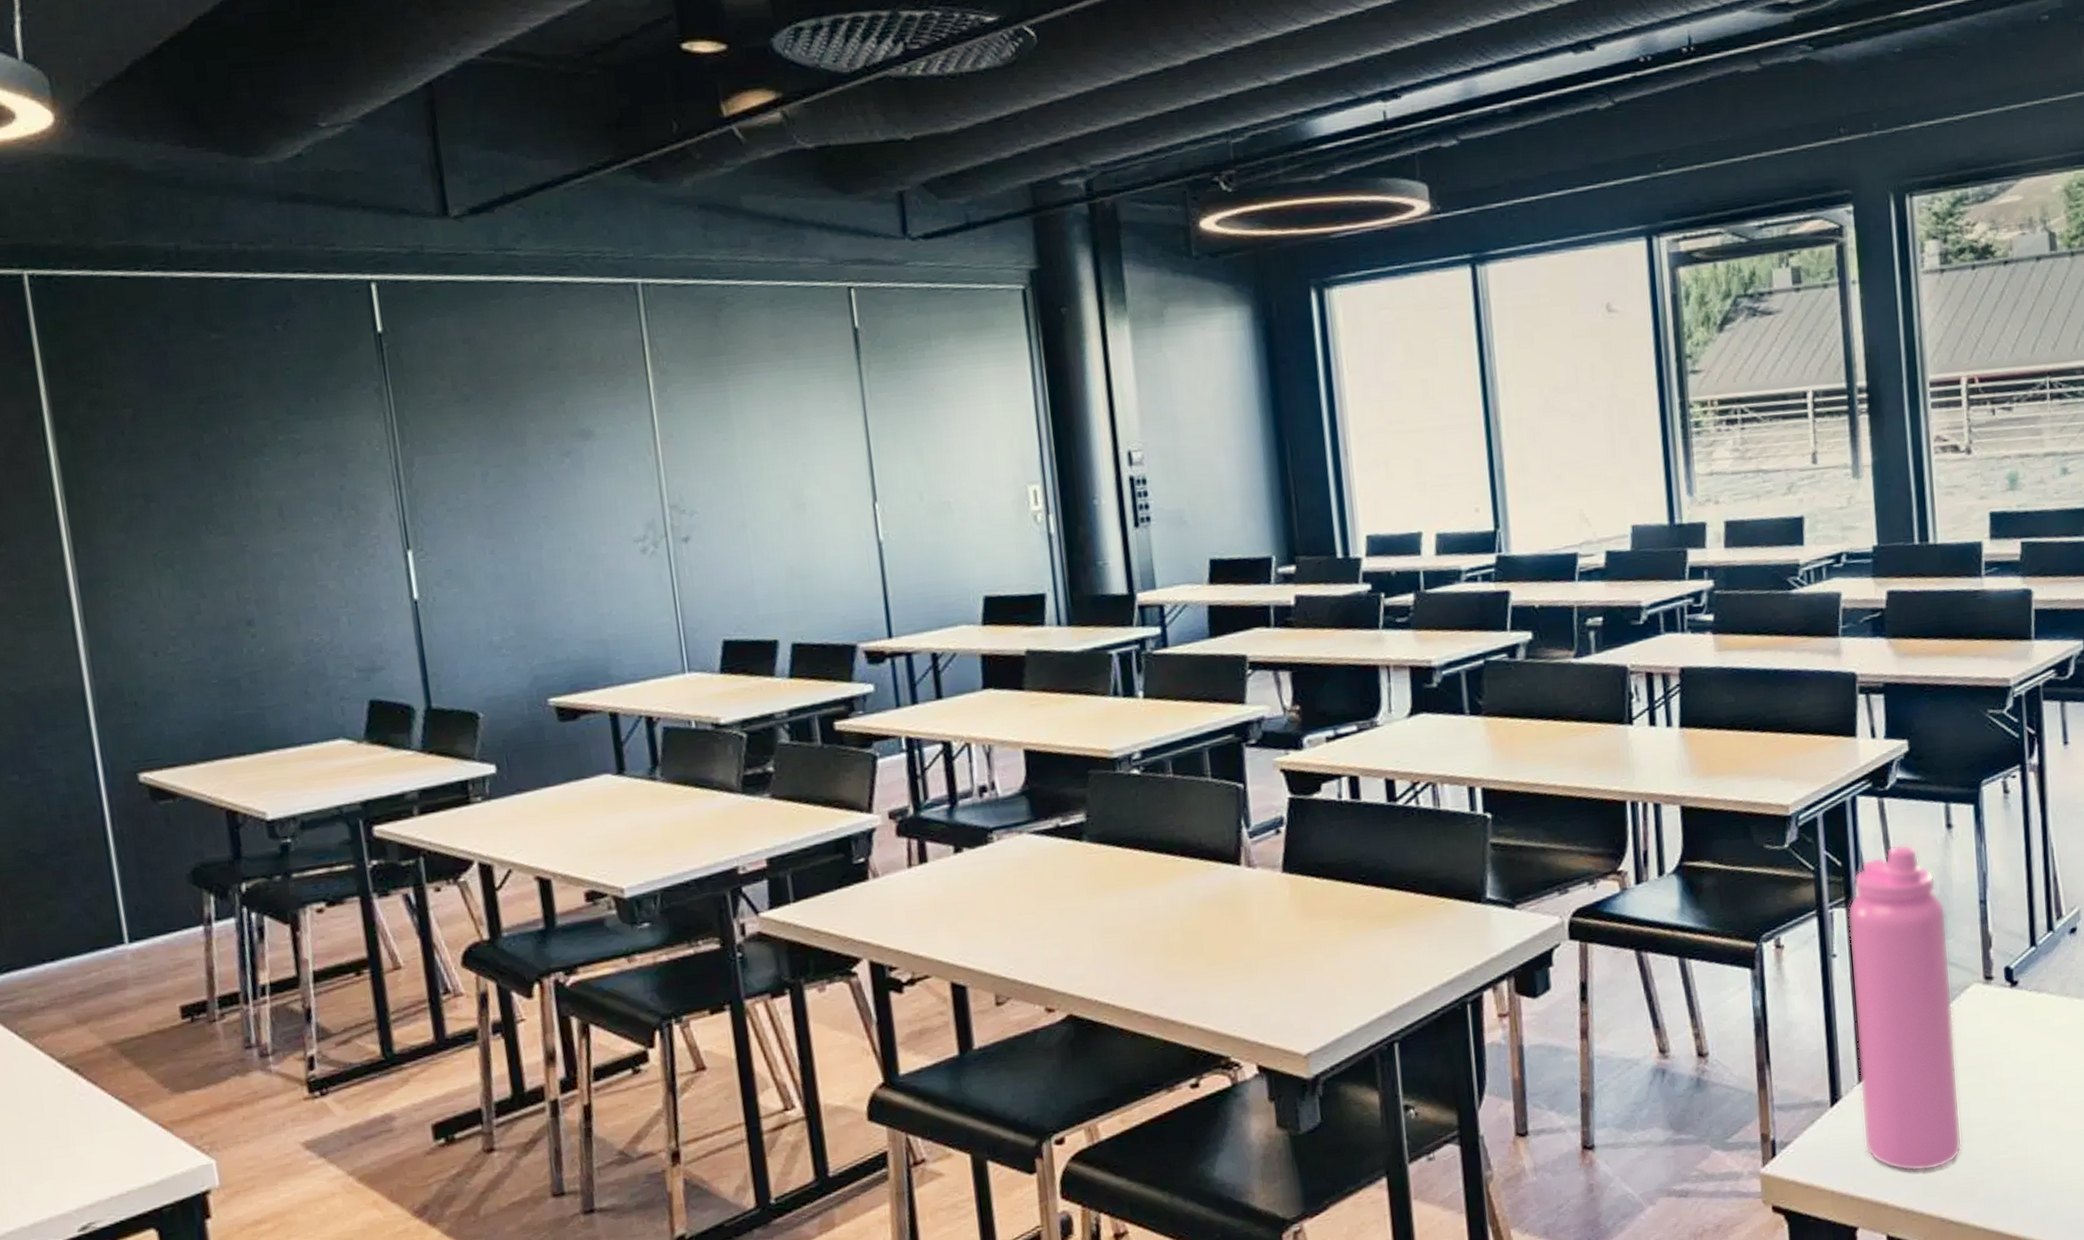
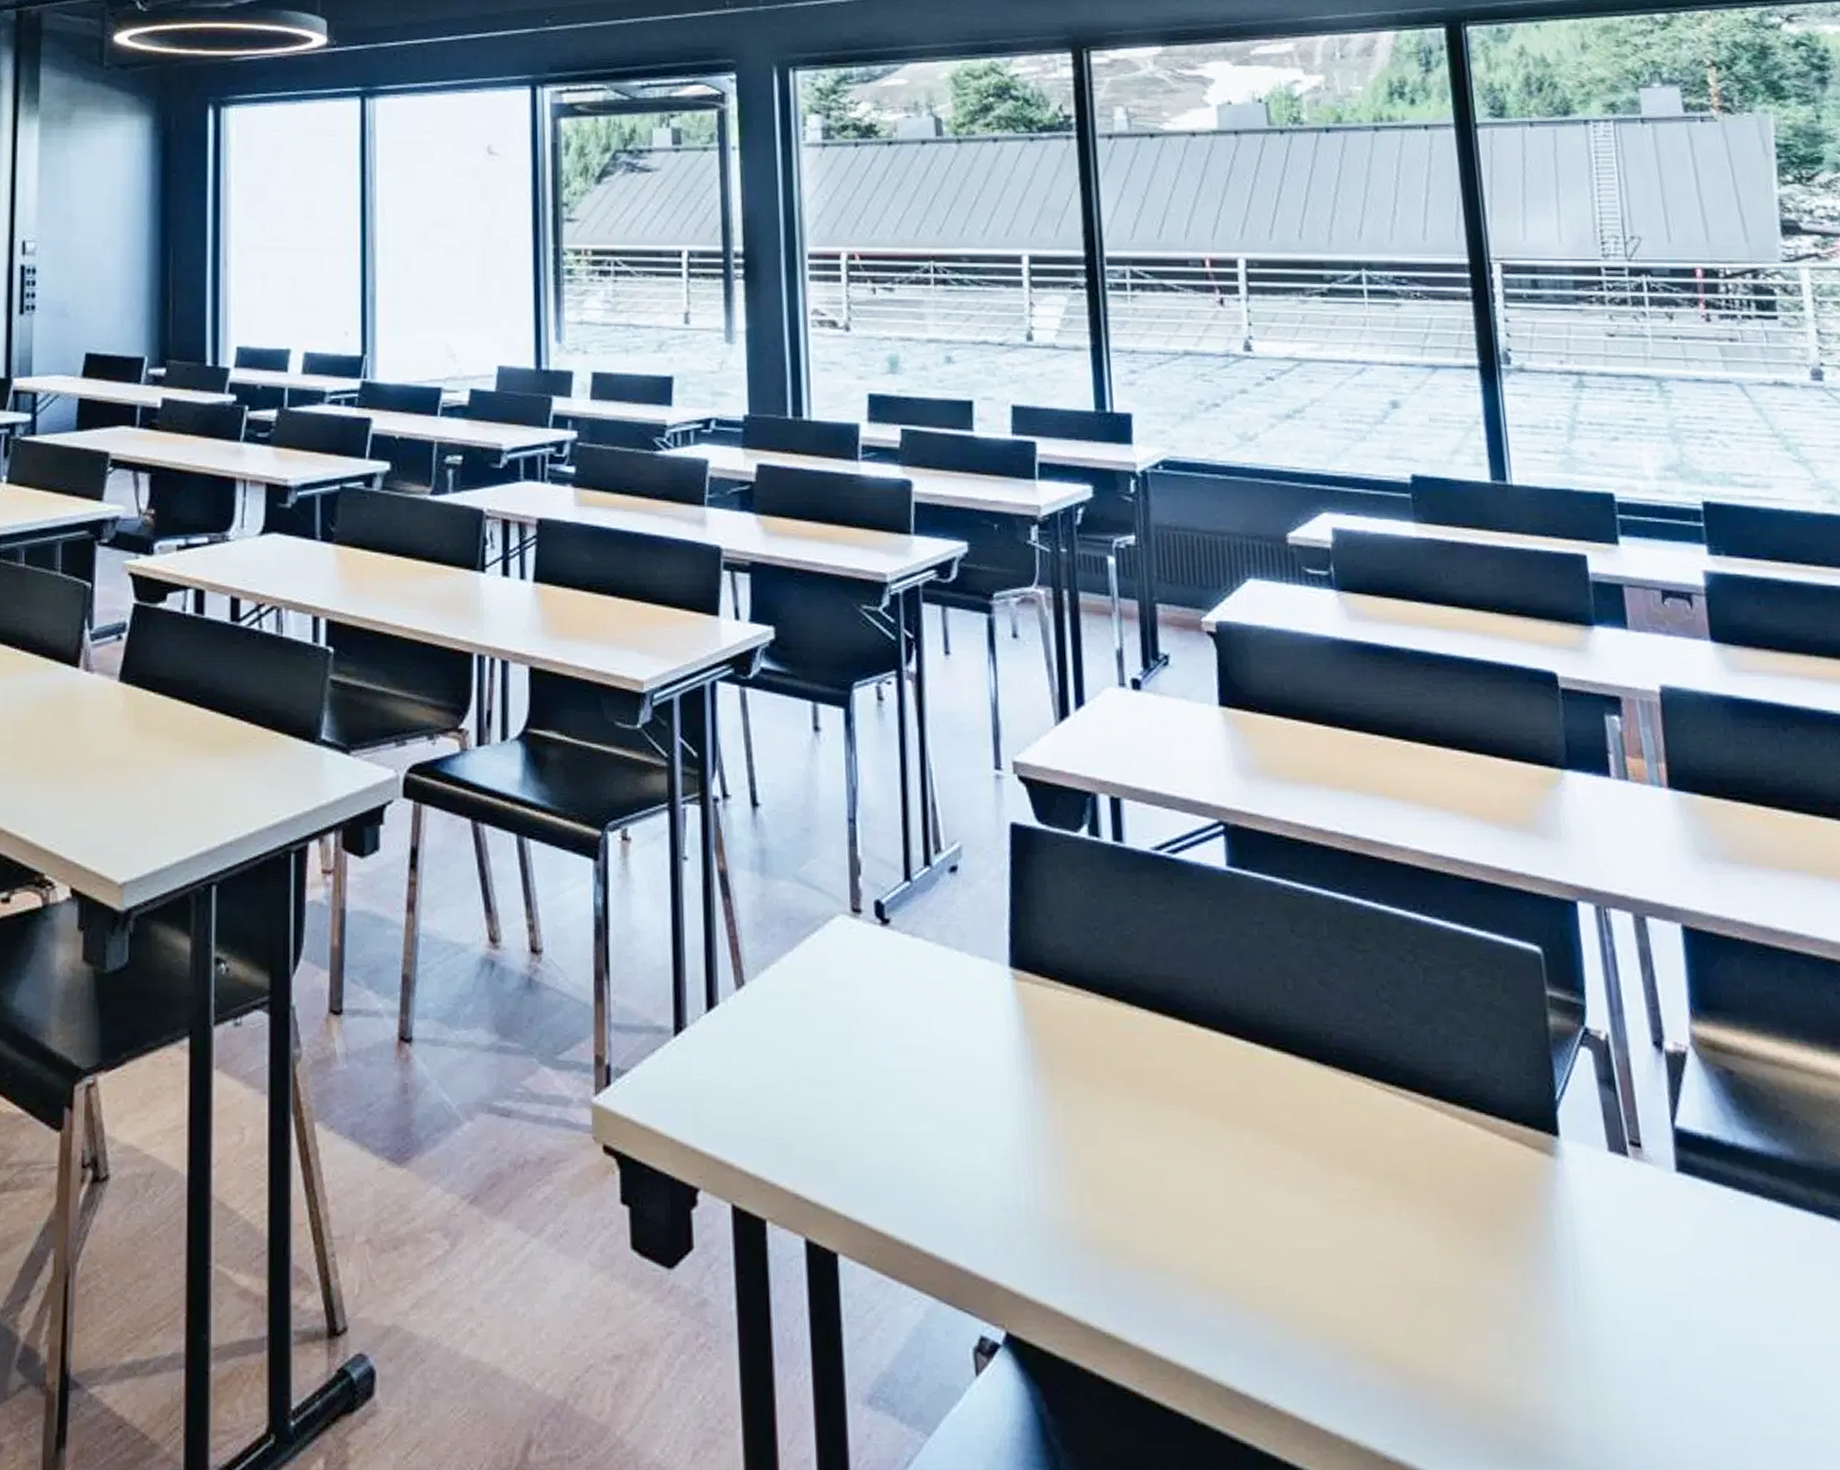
water bottle: present [1847,844,1963,1172] -> none [702,742,822,1132]

